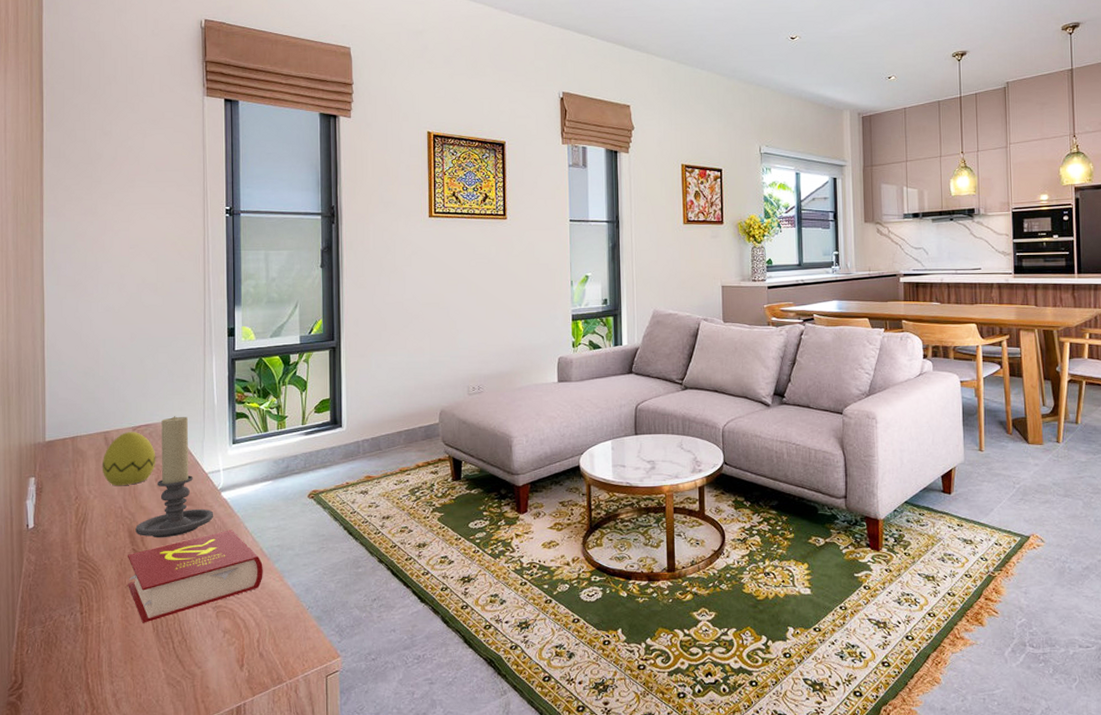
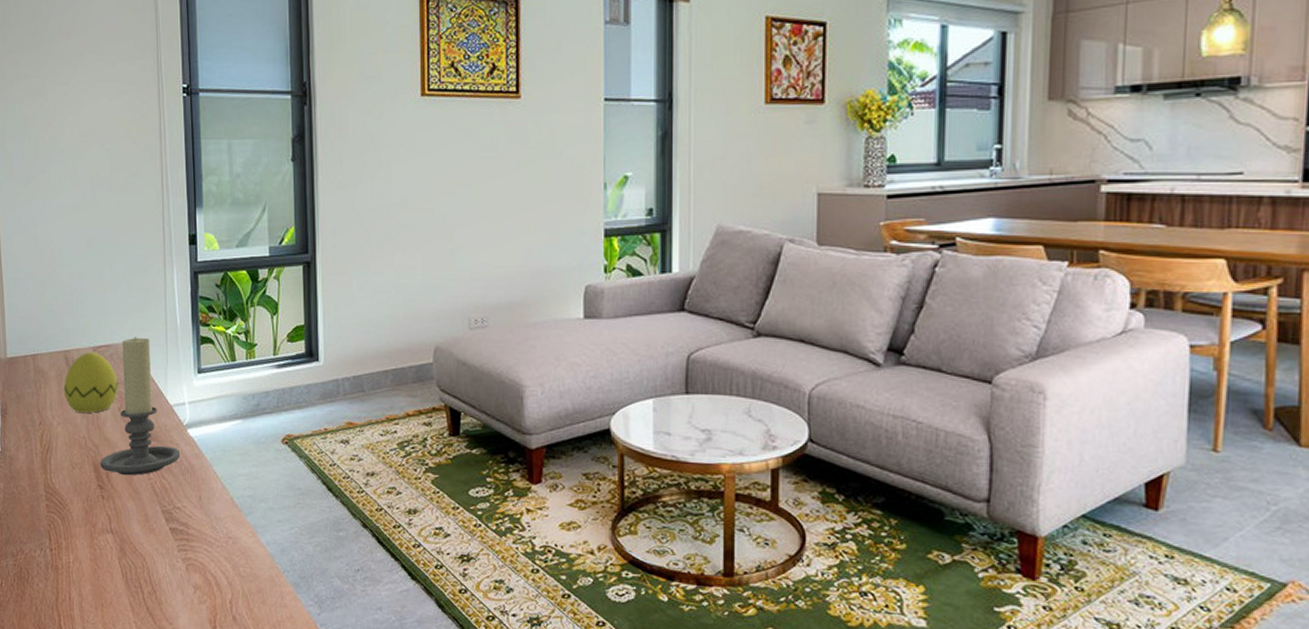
book: present [128,530,263,623] -> none [94,472,235,568]

